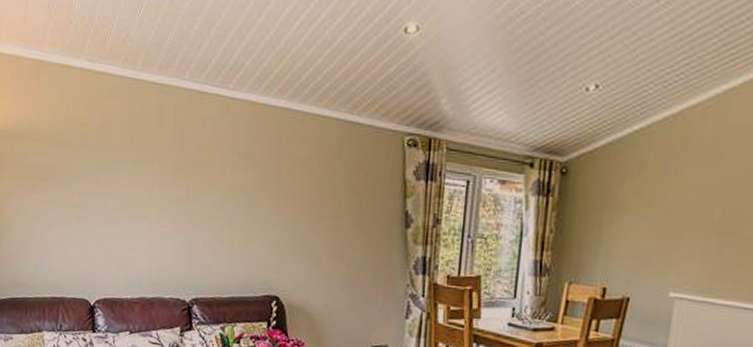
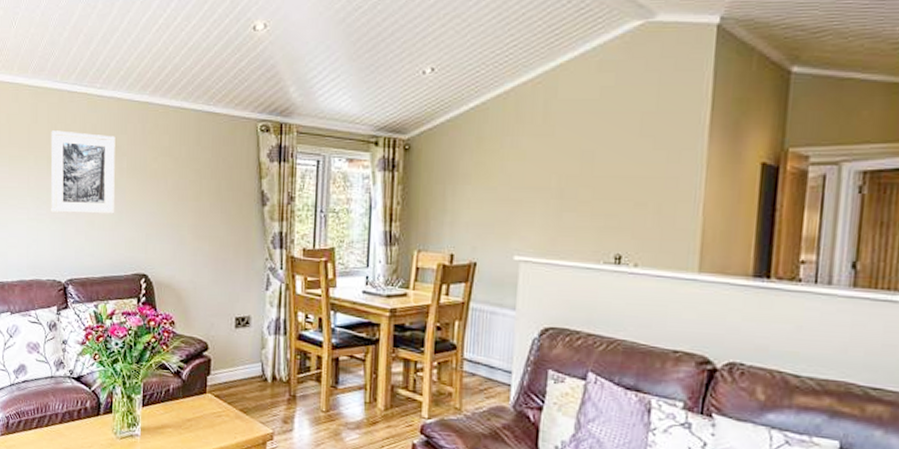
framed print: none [176,134,249,230] -> present [50,130,116,214]

